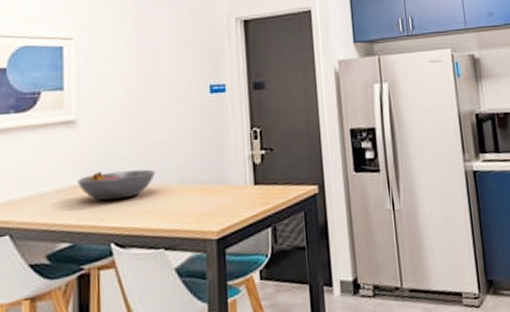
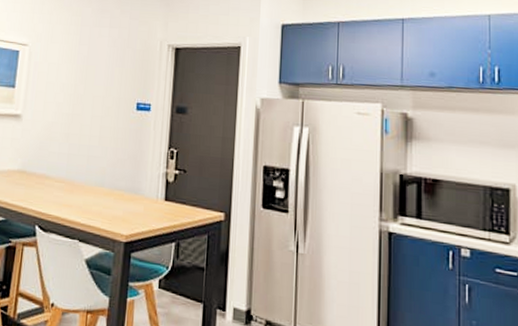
fruit bowl: present [76,169,156,201] -> none [15,162,81,190]

